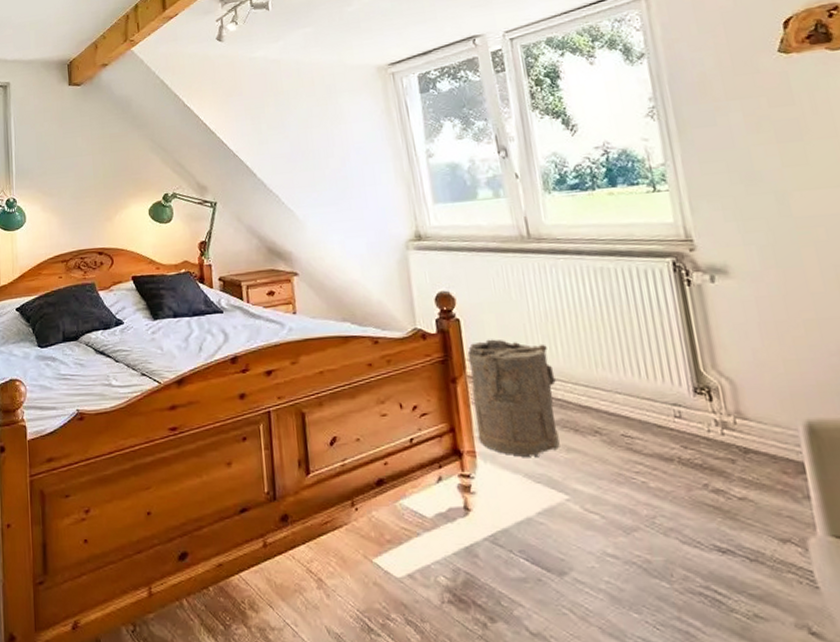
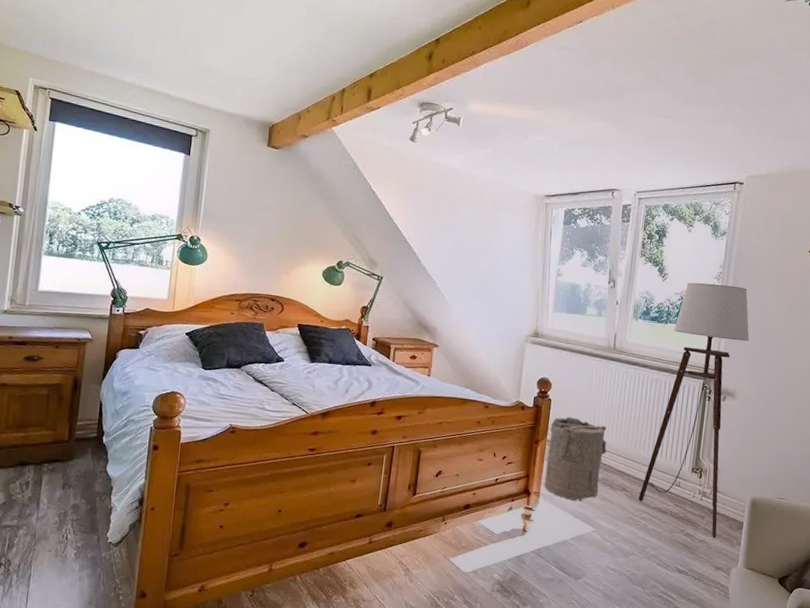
floor lamp: none [606,119,766,492] -> present [638,282,750,538]

